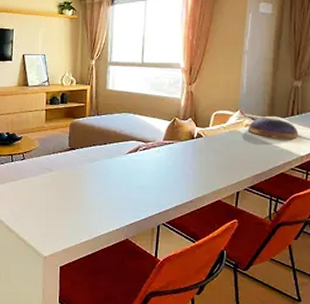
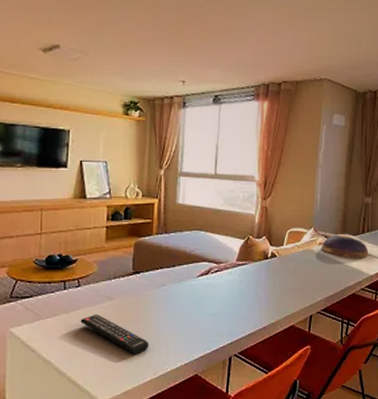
remote control: none [25,182,84,219] -> present [80,313,148,355]

